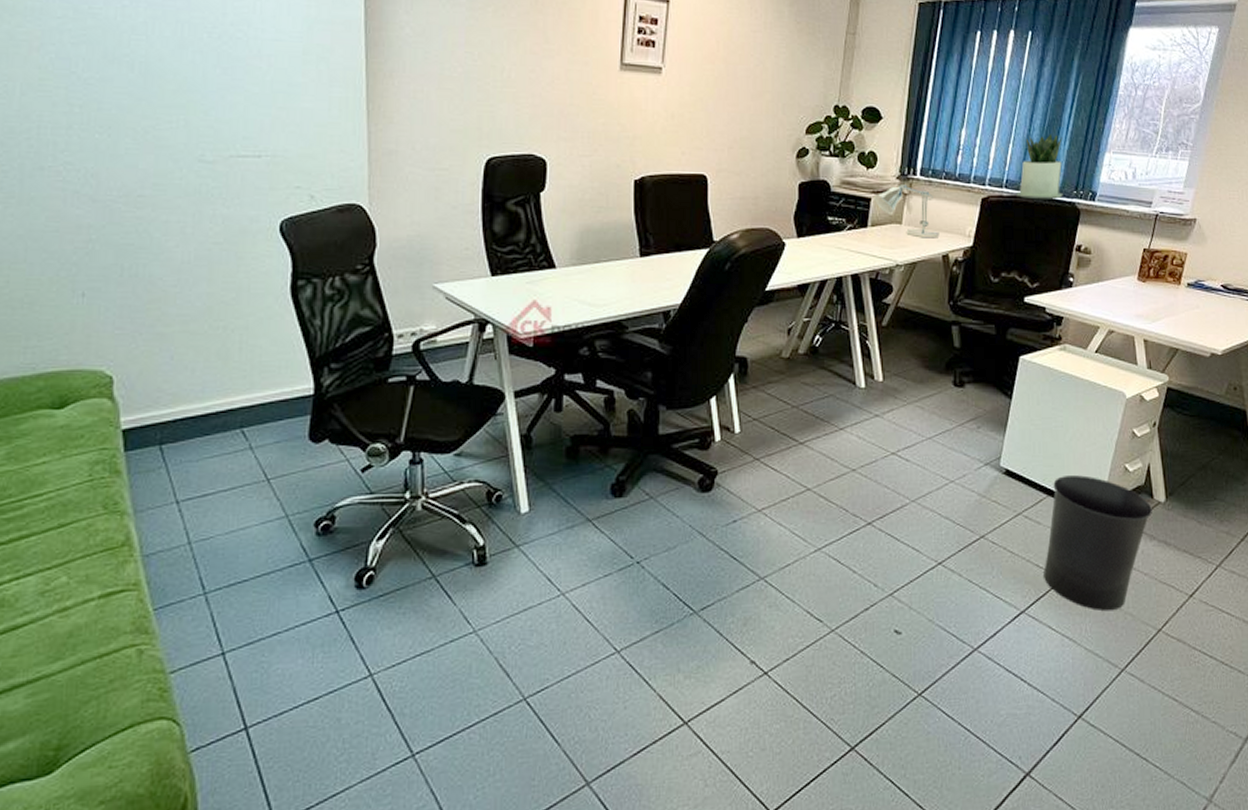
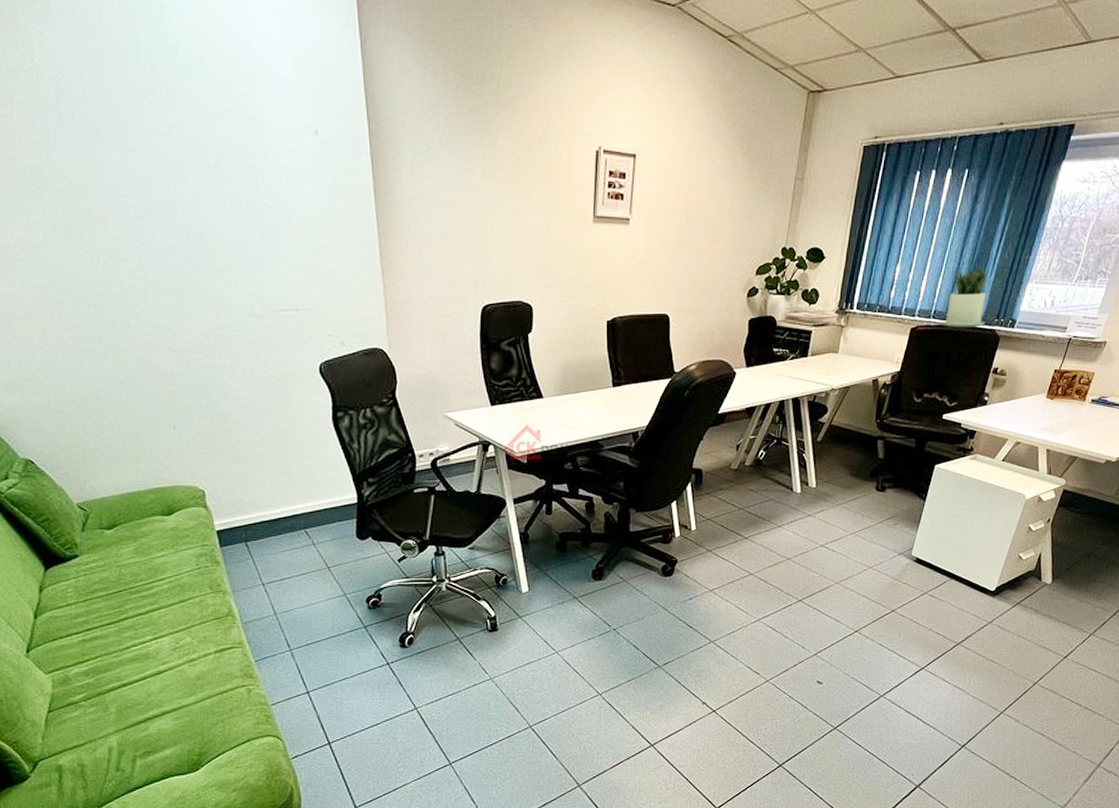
desk lamp: present [873,183,940,238] -> none [813,317,871,365]
waste bin: present [1044,475,1152,610] -> none [942,562,1039,668]

